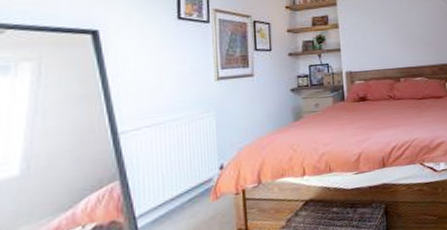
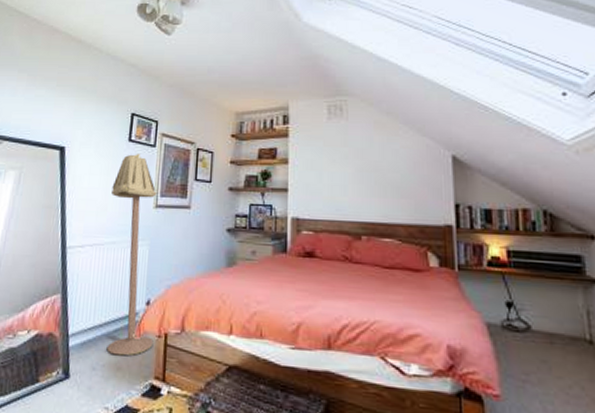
floor lamp: none [165,31,232,223] -> present [106,154,157,356]

